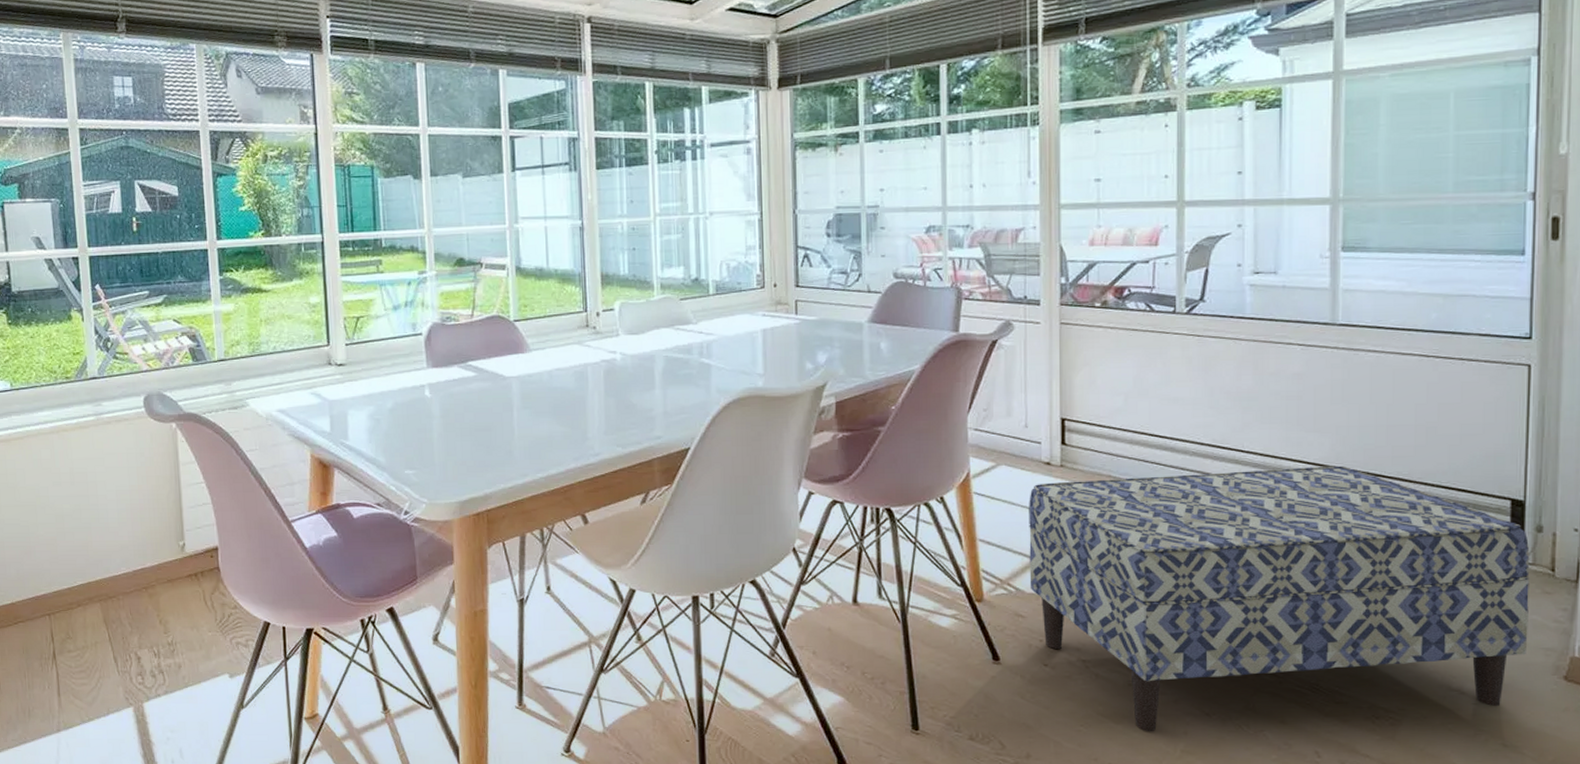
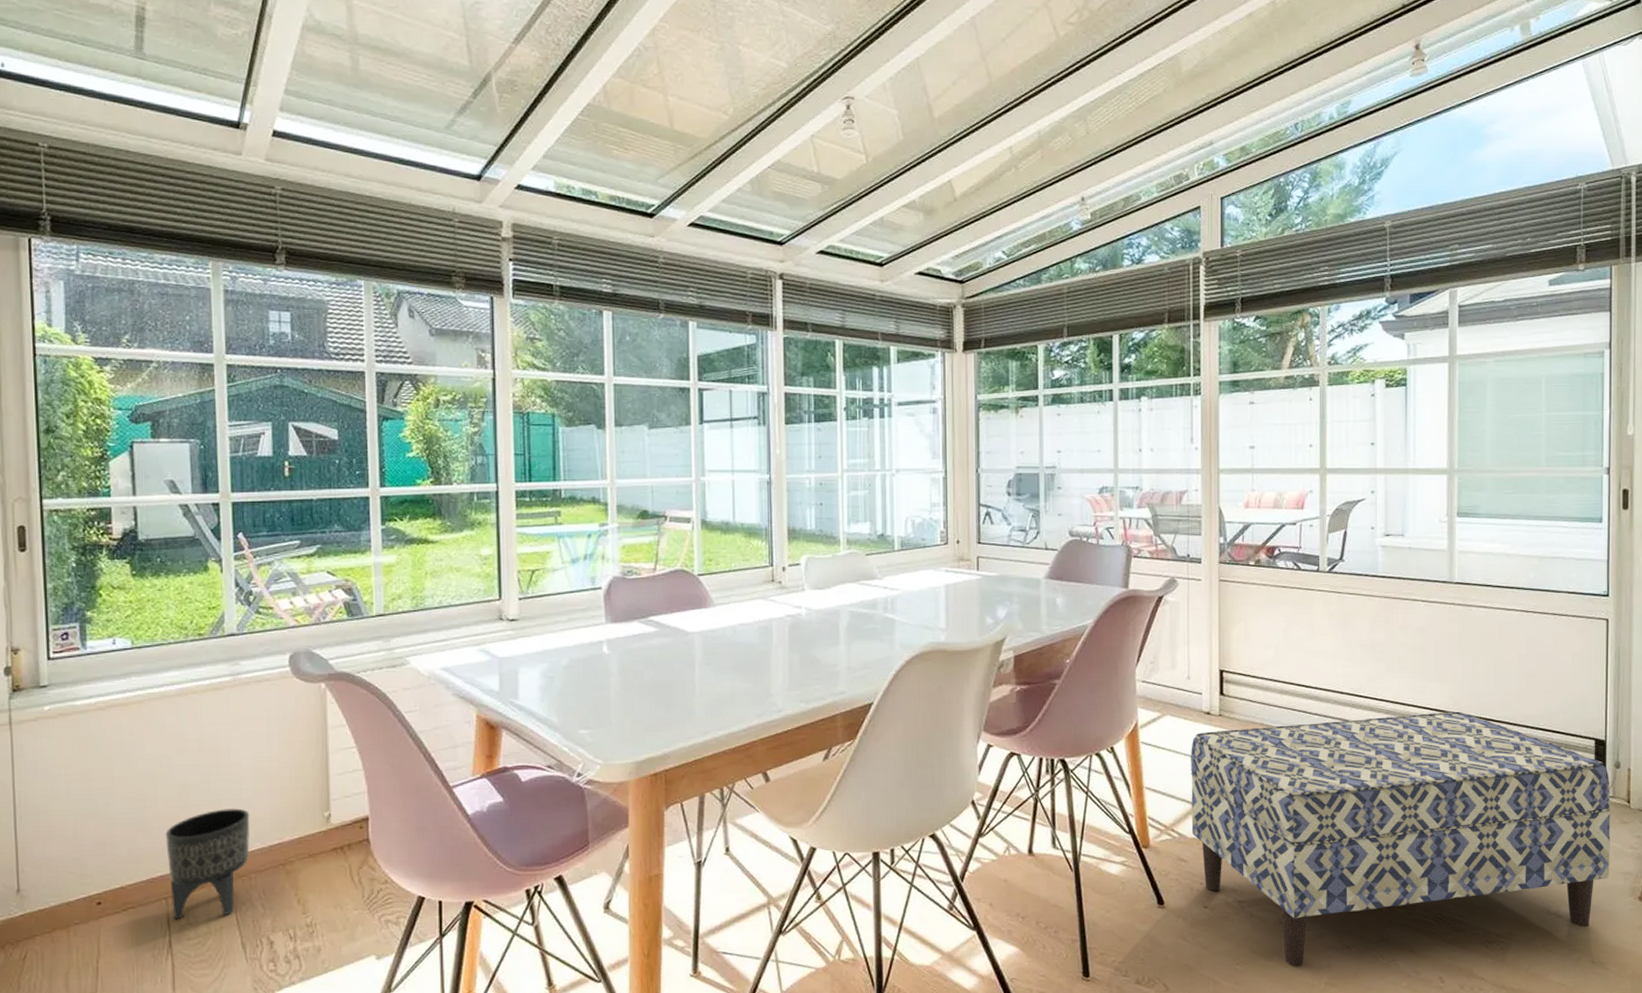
planter: none [46,536,117,634] -> present [165,808,250,920]

